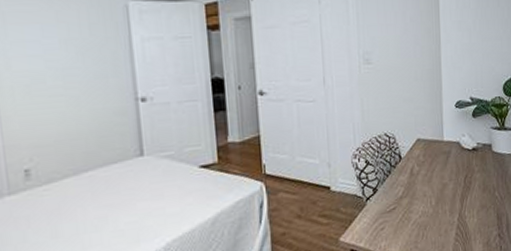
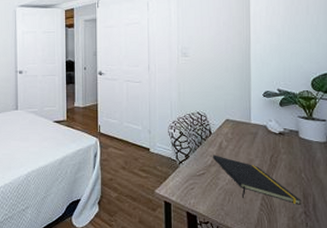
notepad: none [403,183,496,231] -> present [212,155,302,205]

